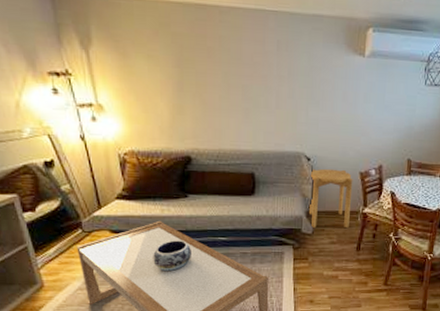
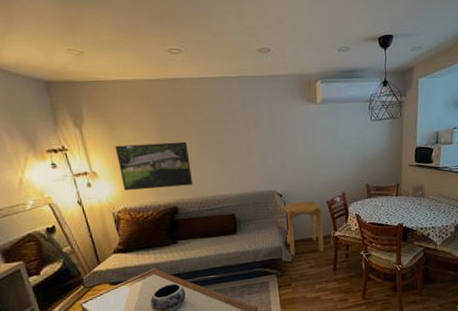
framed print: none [125,77,211,134] -> present [115,141,194,191]

